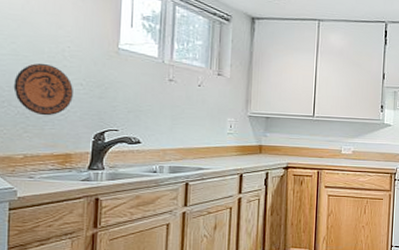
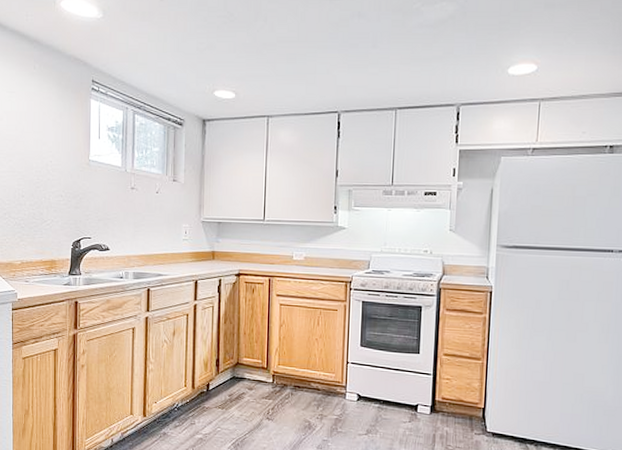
decorative plate: present [13,63,73,116] -> none [12,177,55,226]

